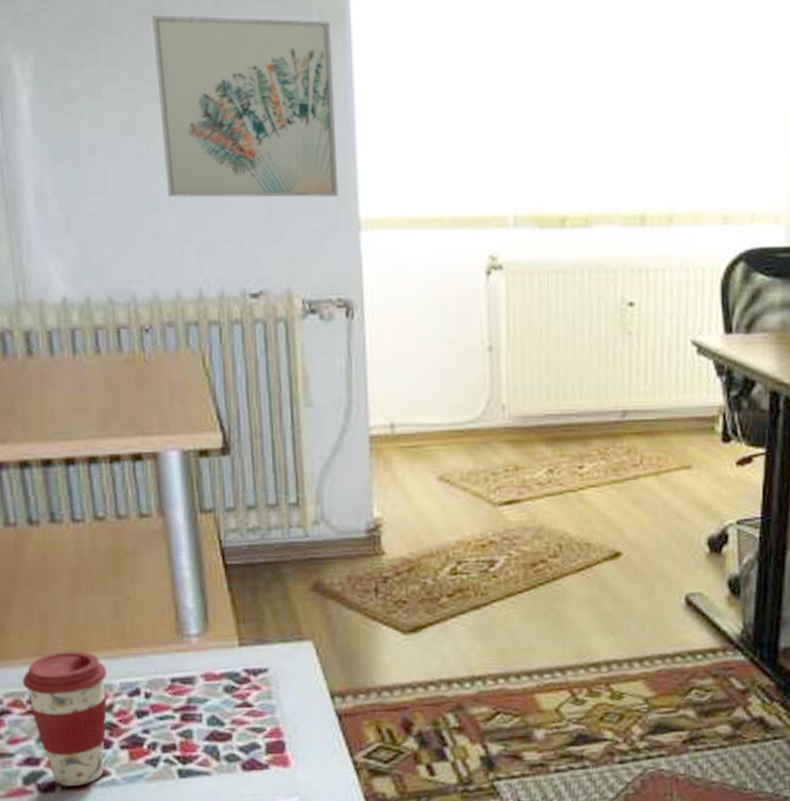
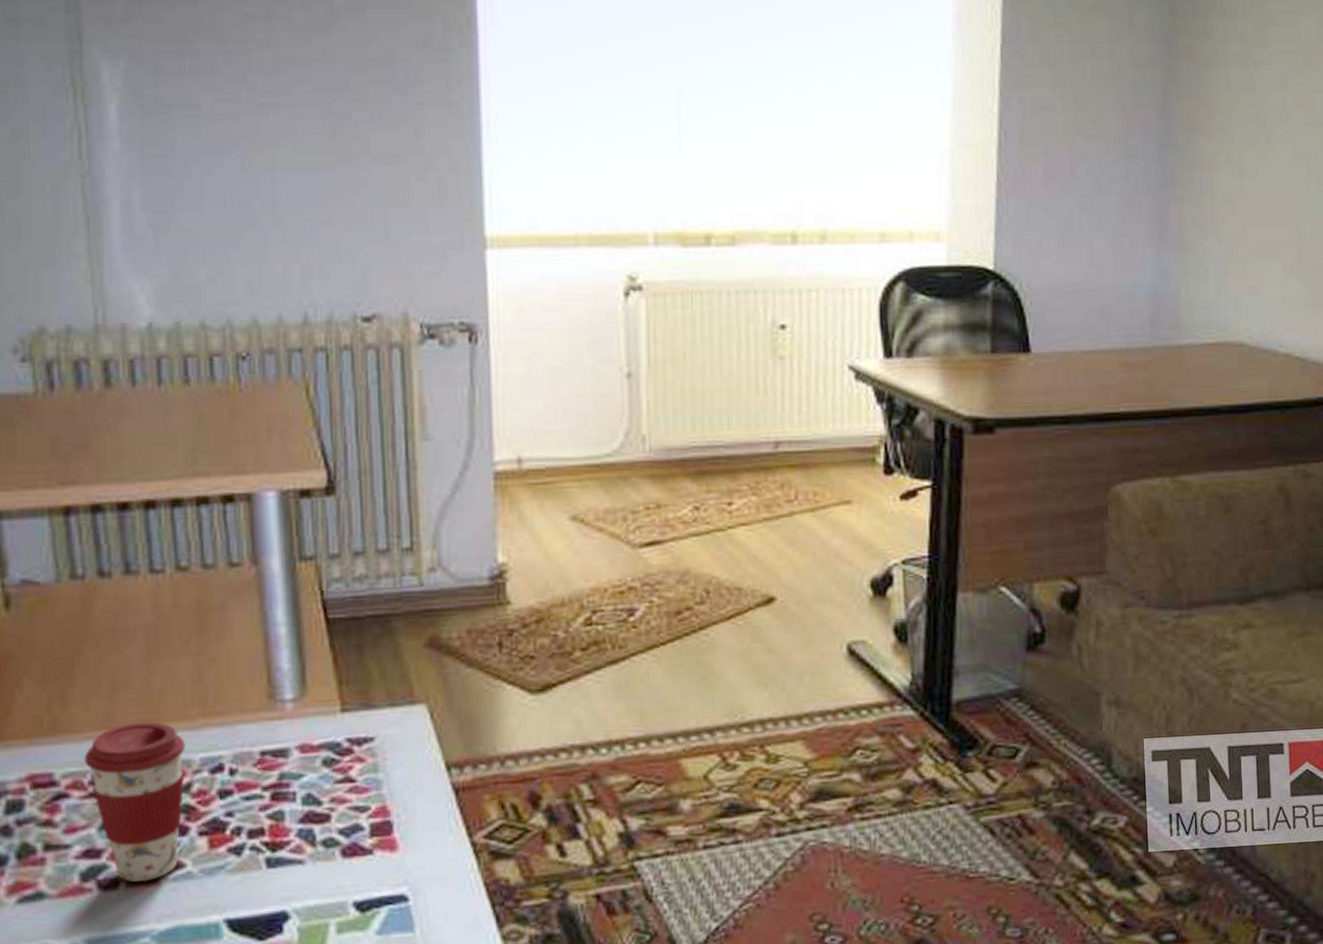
wall art: present [152,15,339,198] -> none [259,21,462,214]

